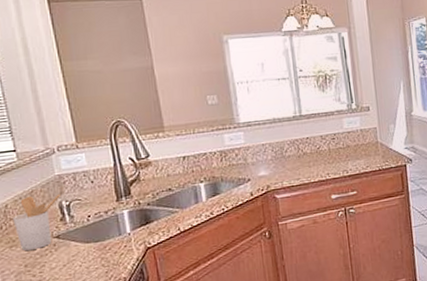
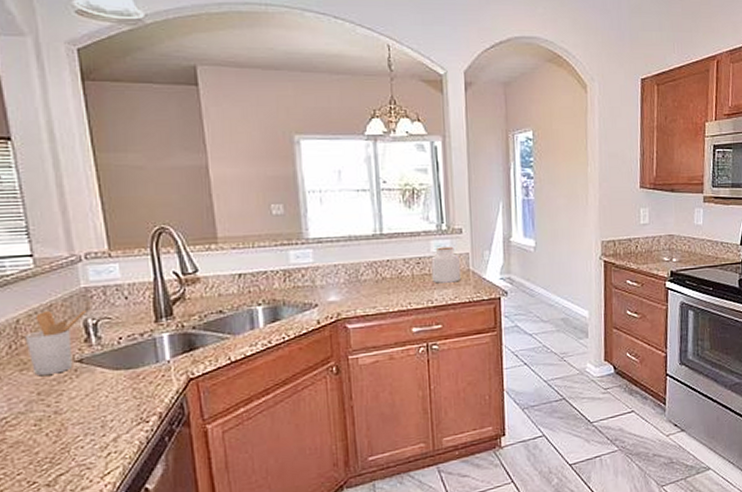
jar: none [344,122,370,155] -> present [431,246,460,283]

